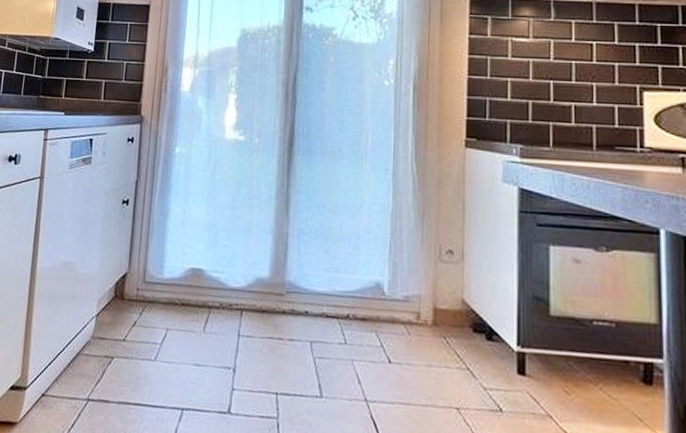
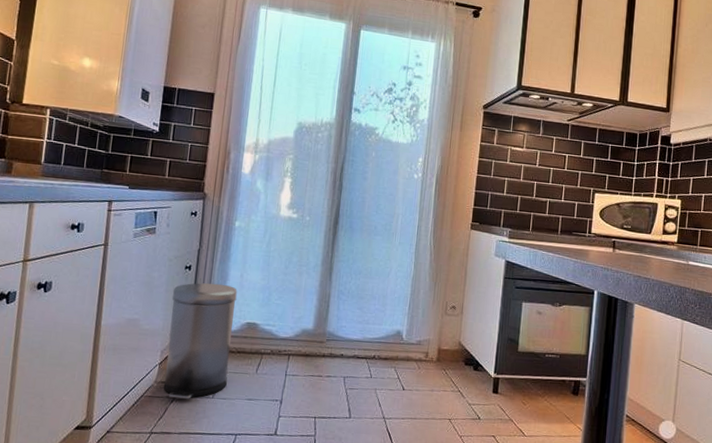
pedal bin: none [101,219,179,361] -> present [163,283,237,399]

